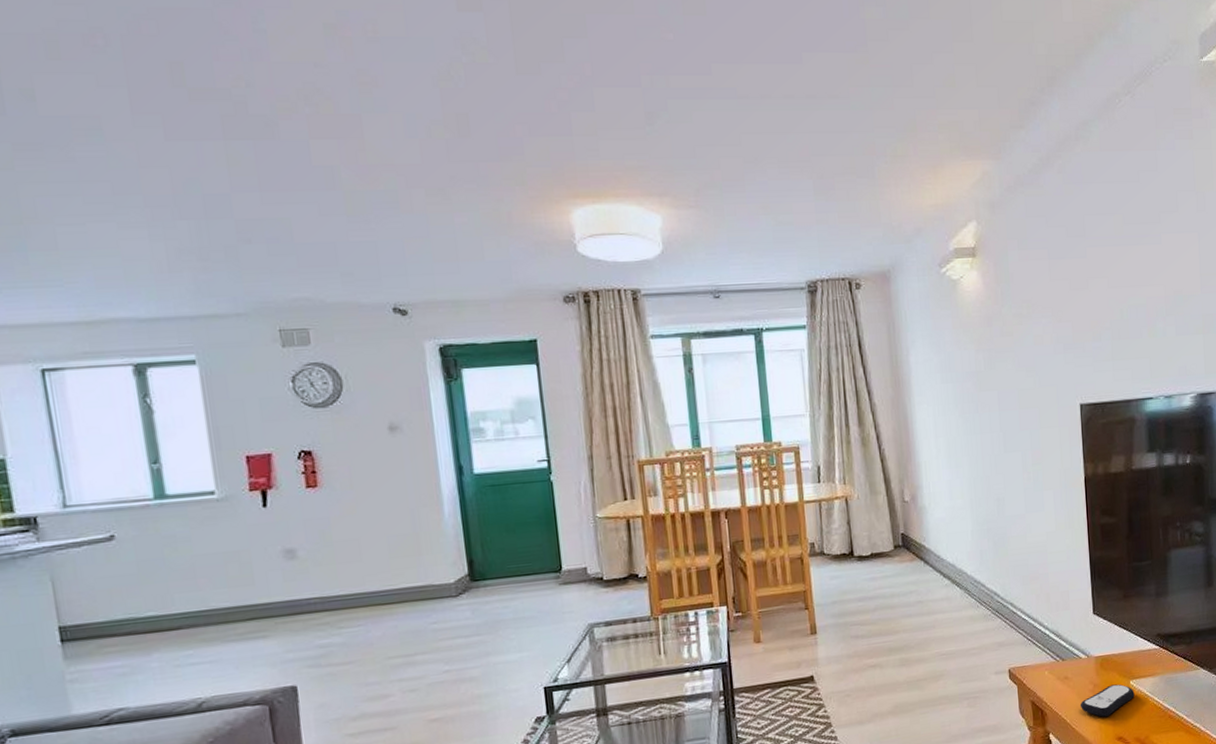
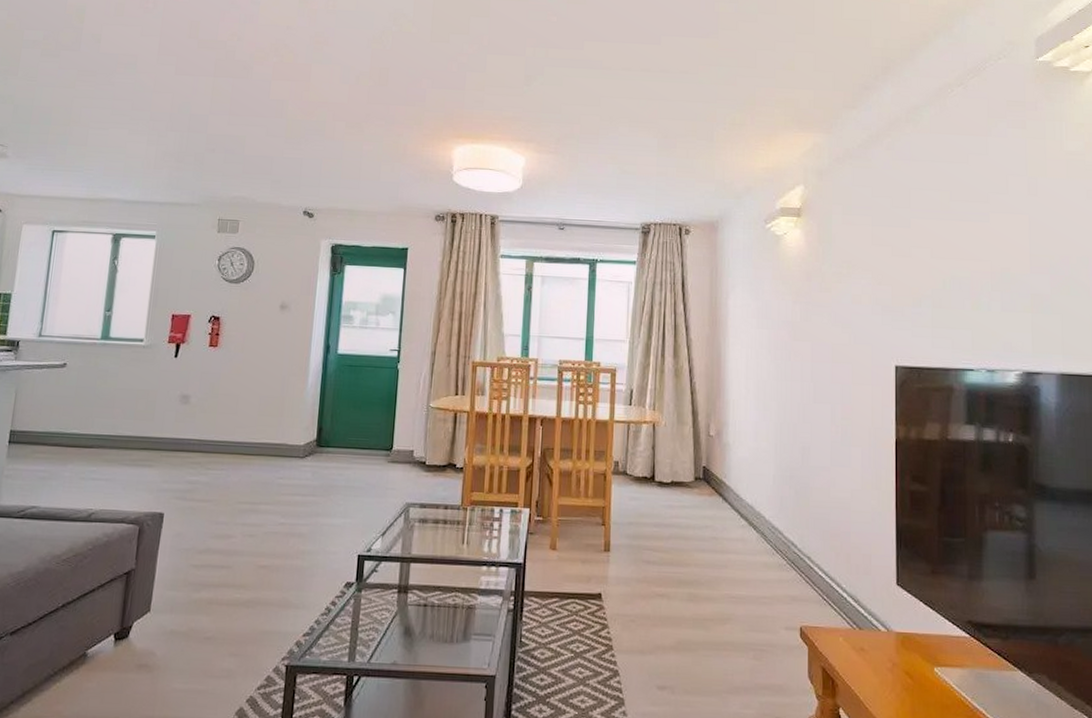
remote control: present [1080,684,1135,717] -> none [875,667,939,702]

